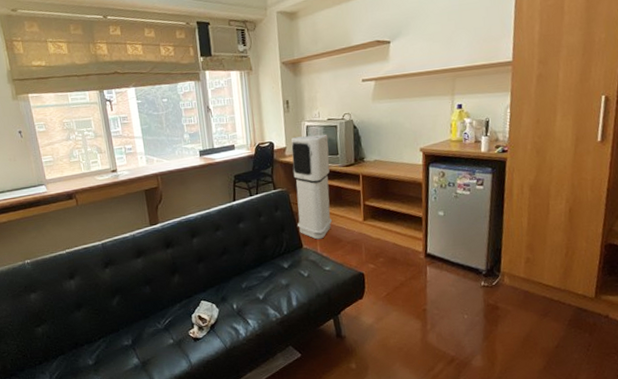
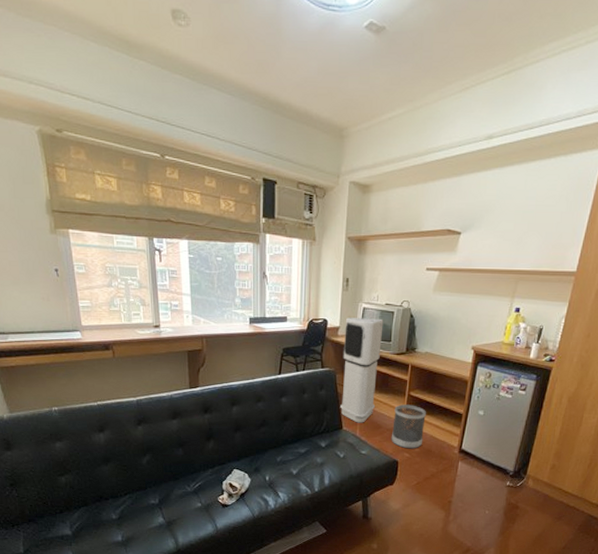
wastebasket: none [352,214,386,260] -> present [391,404,426,449]

